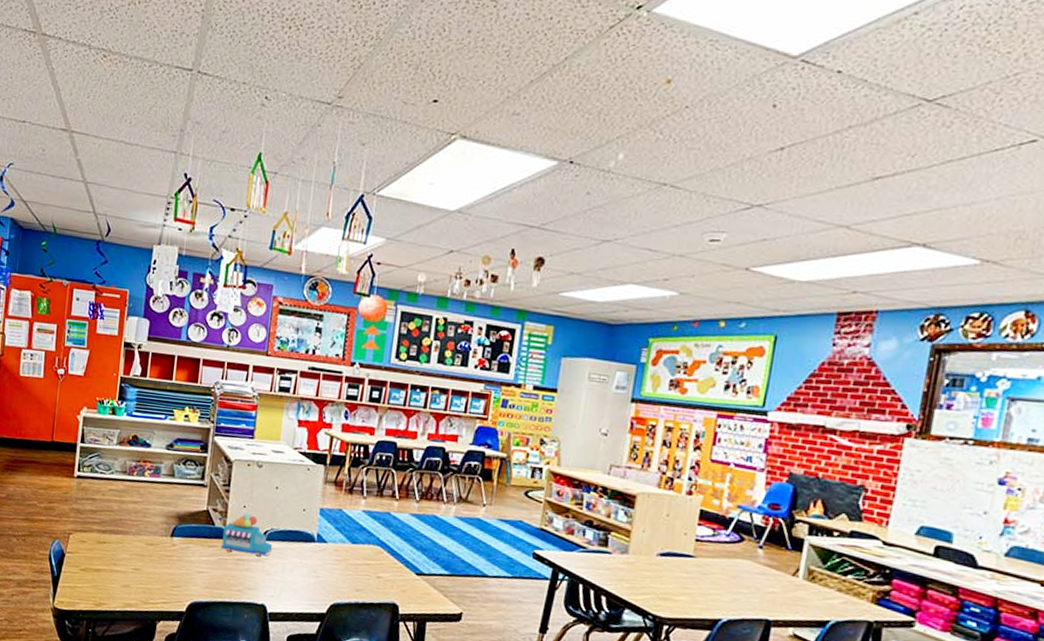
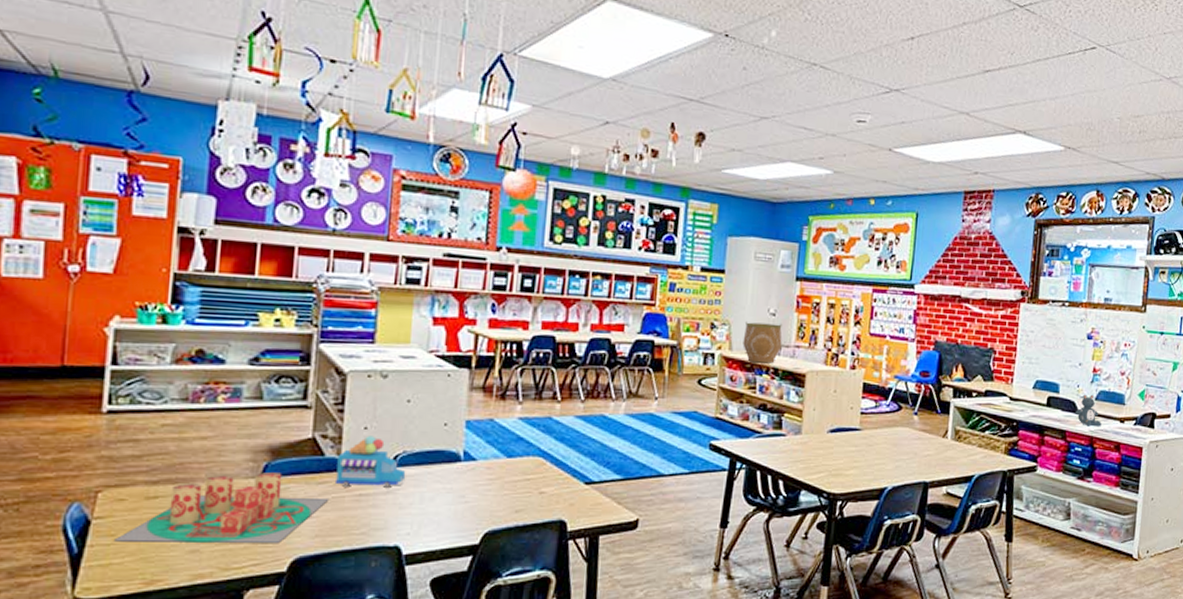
toy blocks: none [78,531,217,589] -> present [114,472,330,543]
basket: none [571,440,614,482] -> present [743,322,782,364]
stuffed animal: none [974,547,1012,588] -> present [1075,394,1102,427]

